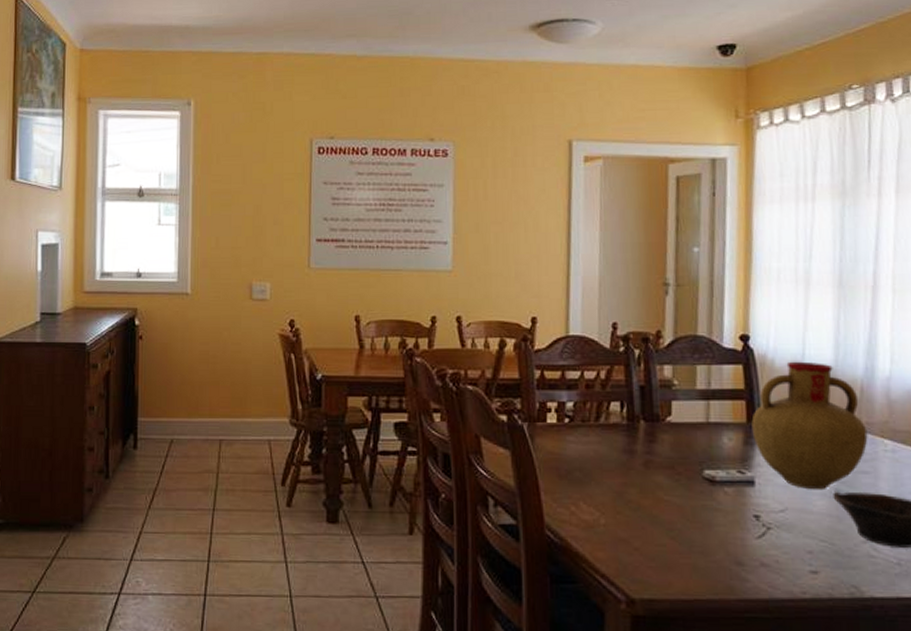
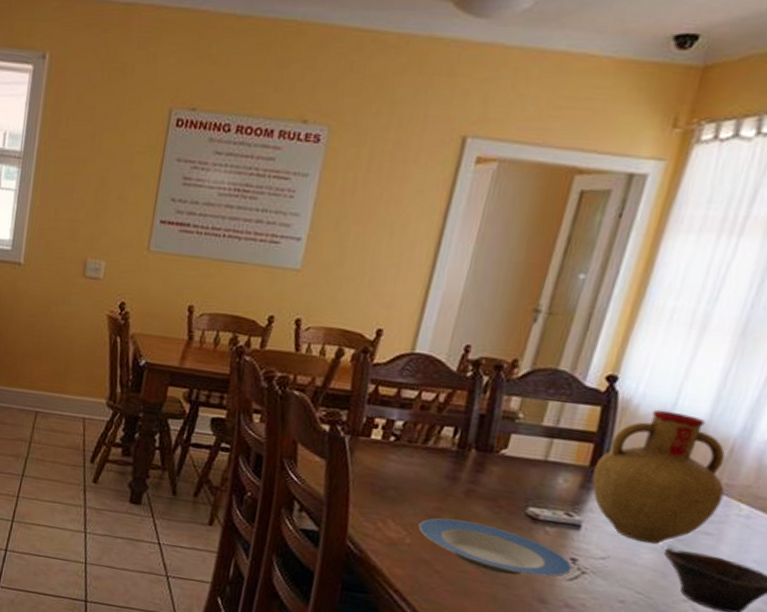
plate: none [609,492,758,542] -> present [418,518,573,578]

